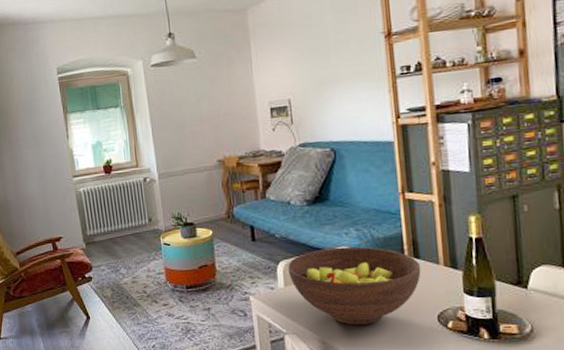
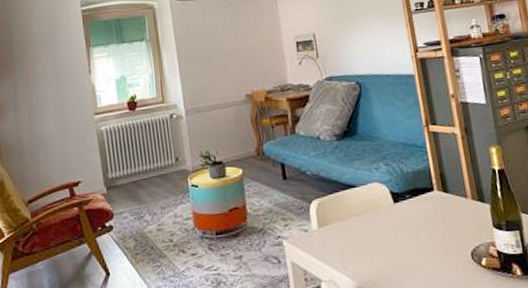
fruit bowl: present [288,246,421,325] -> none [320,182,451,268]

